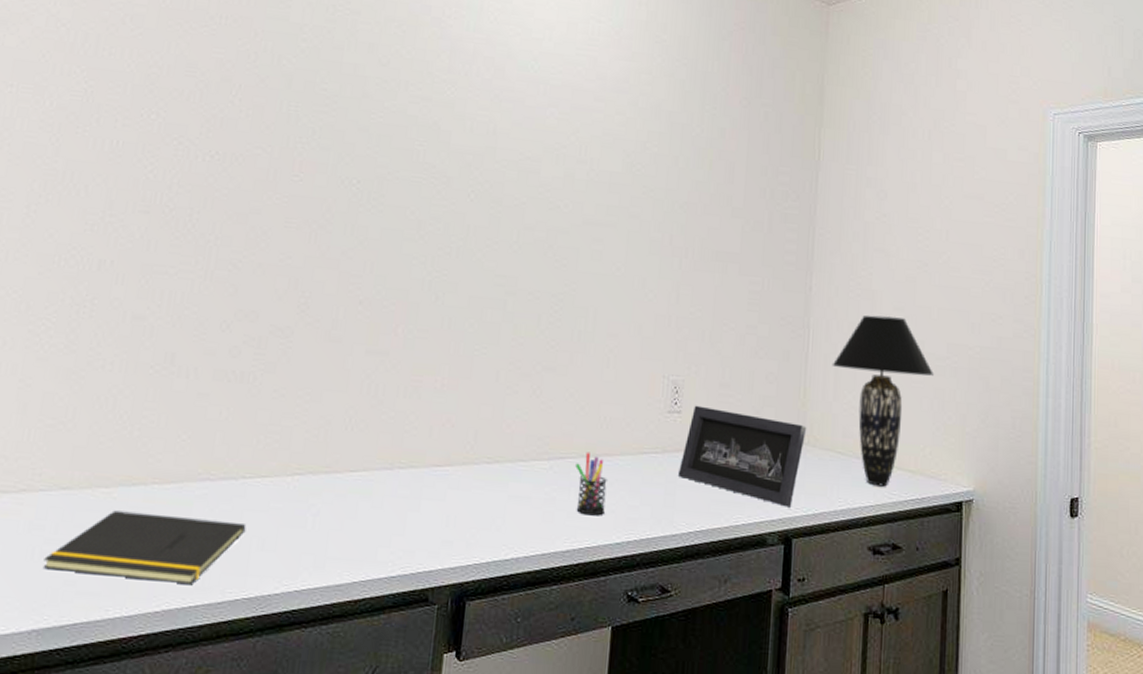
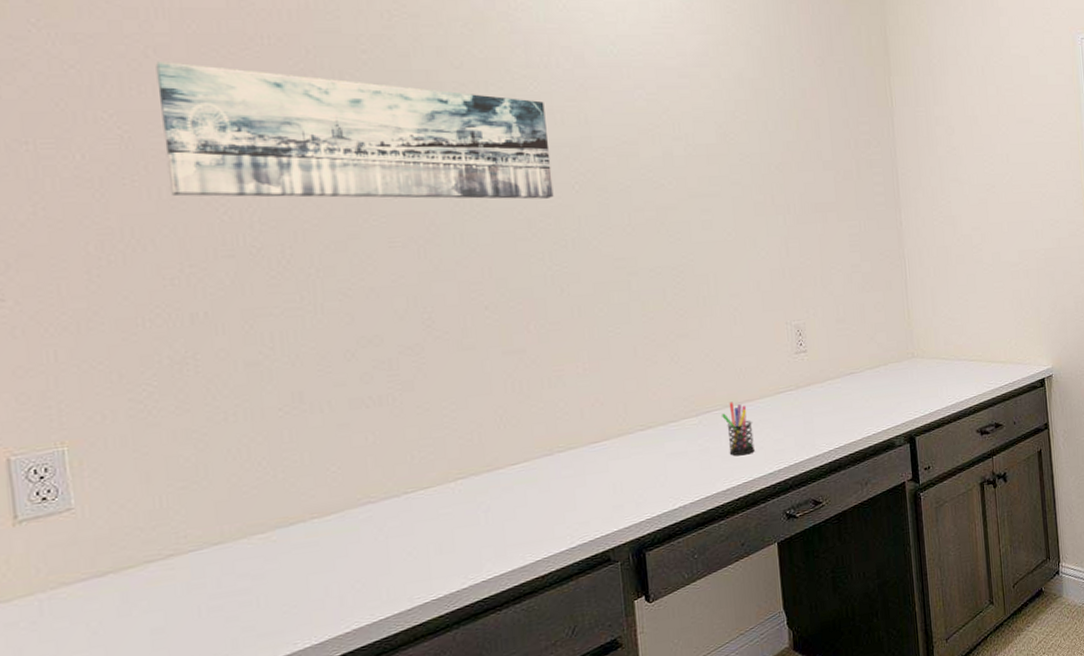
notepad: present [42,510,247,584] -> none [213,534,420,622]
wall art: none [112,29,458,203] -> present [155,61,554,200]
picture frame: present [677,405,807,508] -> none [812,341,915,413]
table lamp: present [832,315,935,487] -> none [927,236,1011,380]

